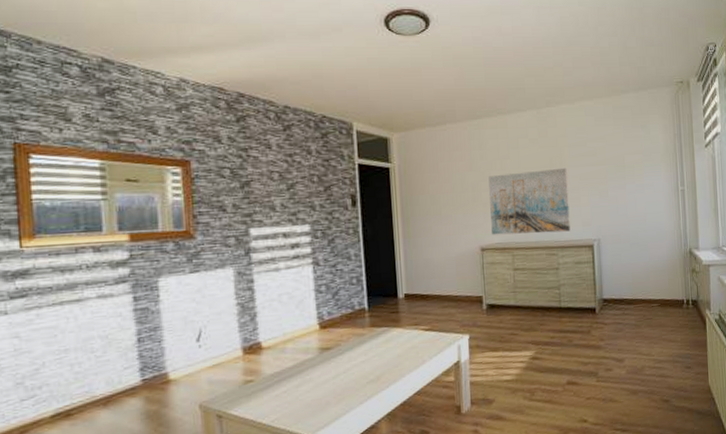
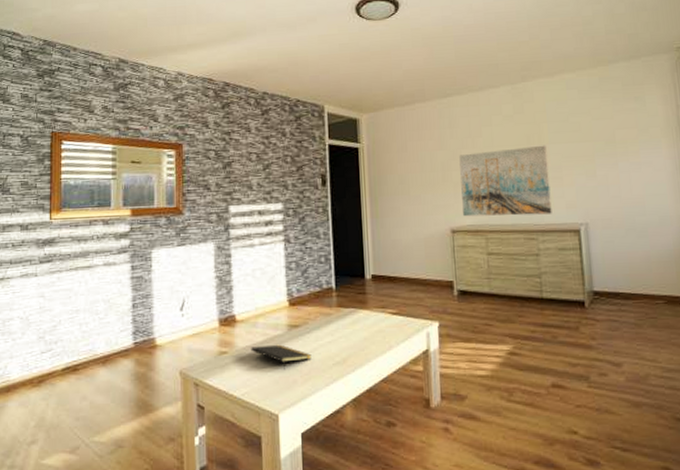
notepad: none [280,368,345,393] -> present [251,344,312,371]

